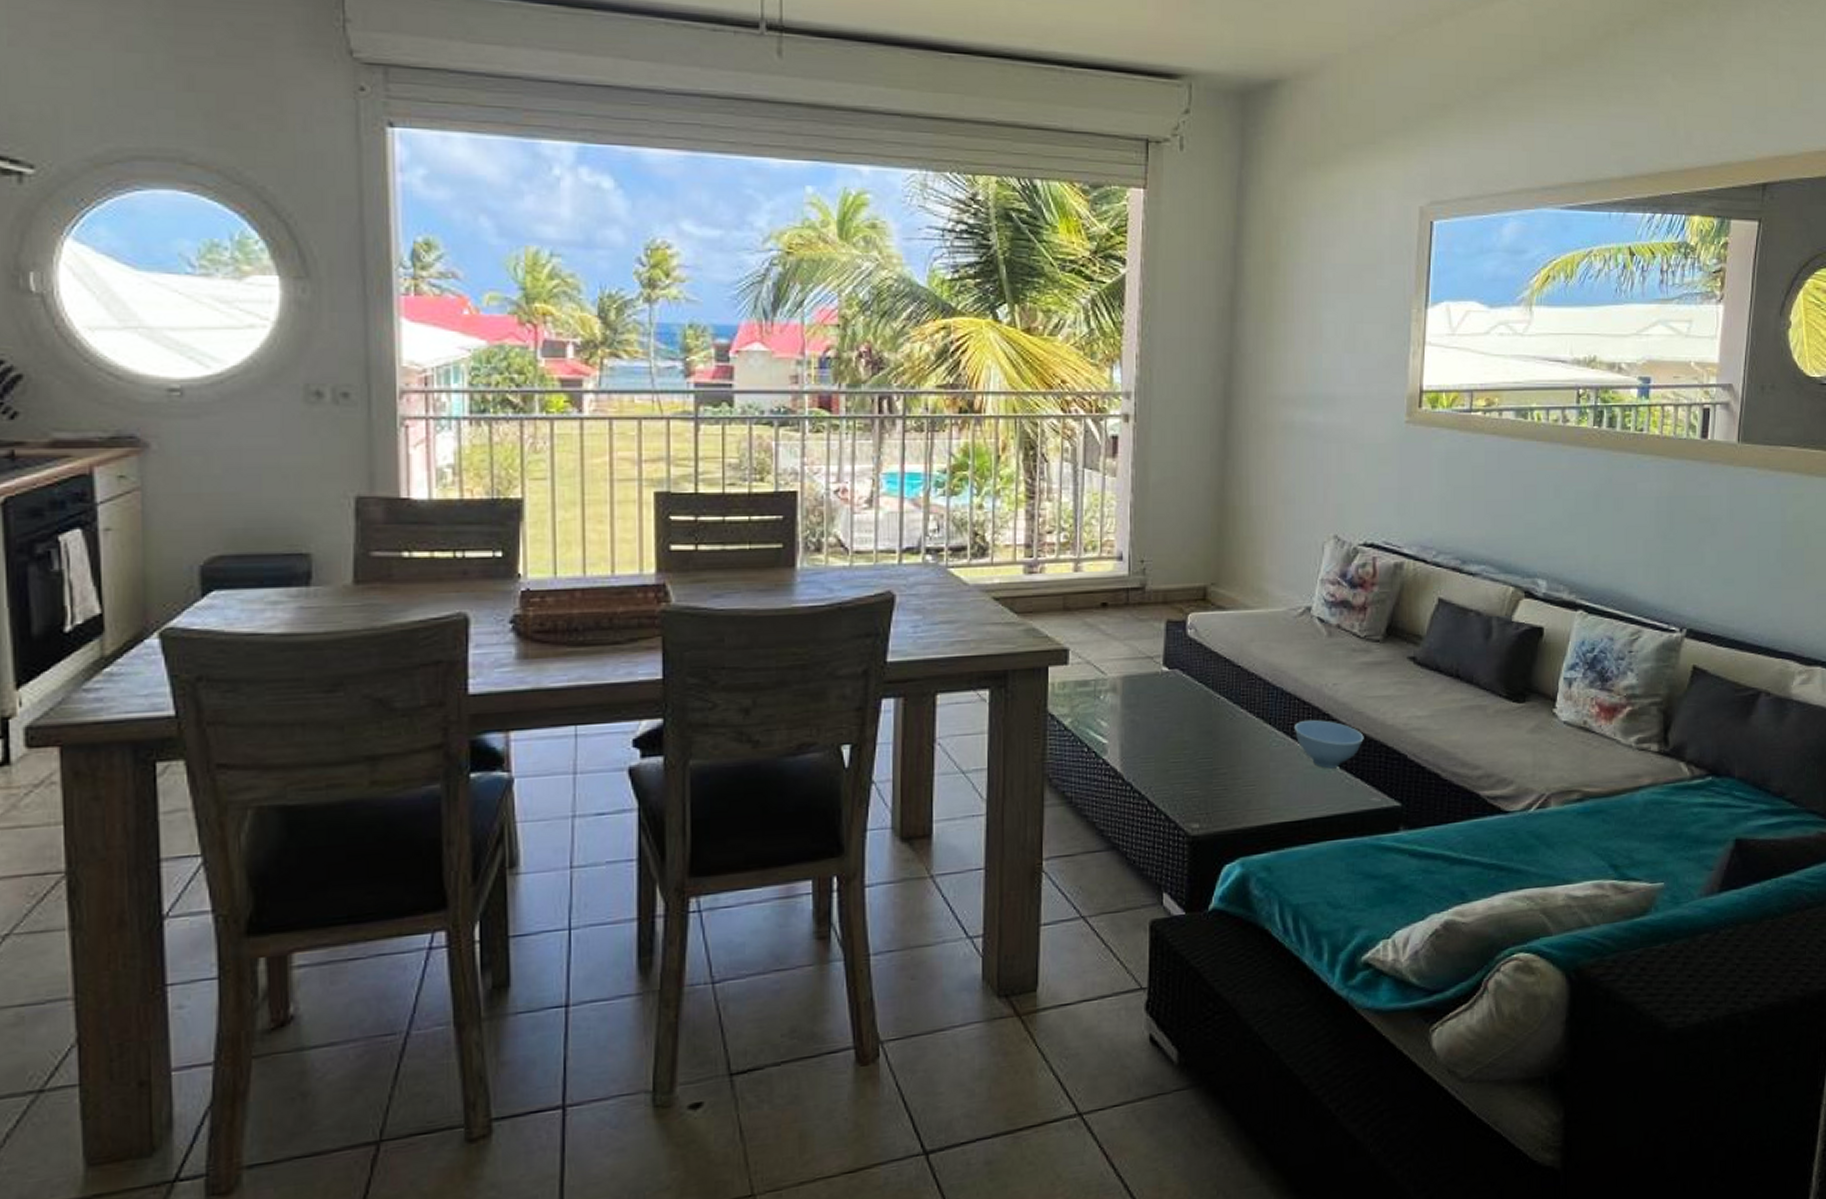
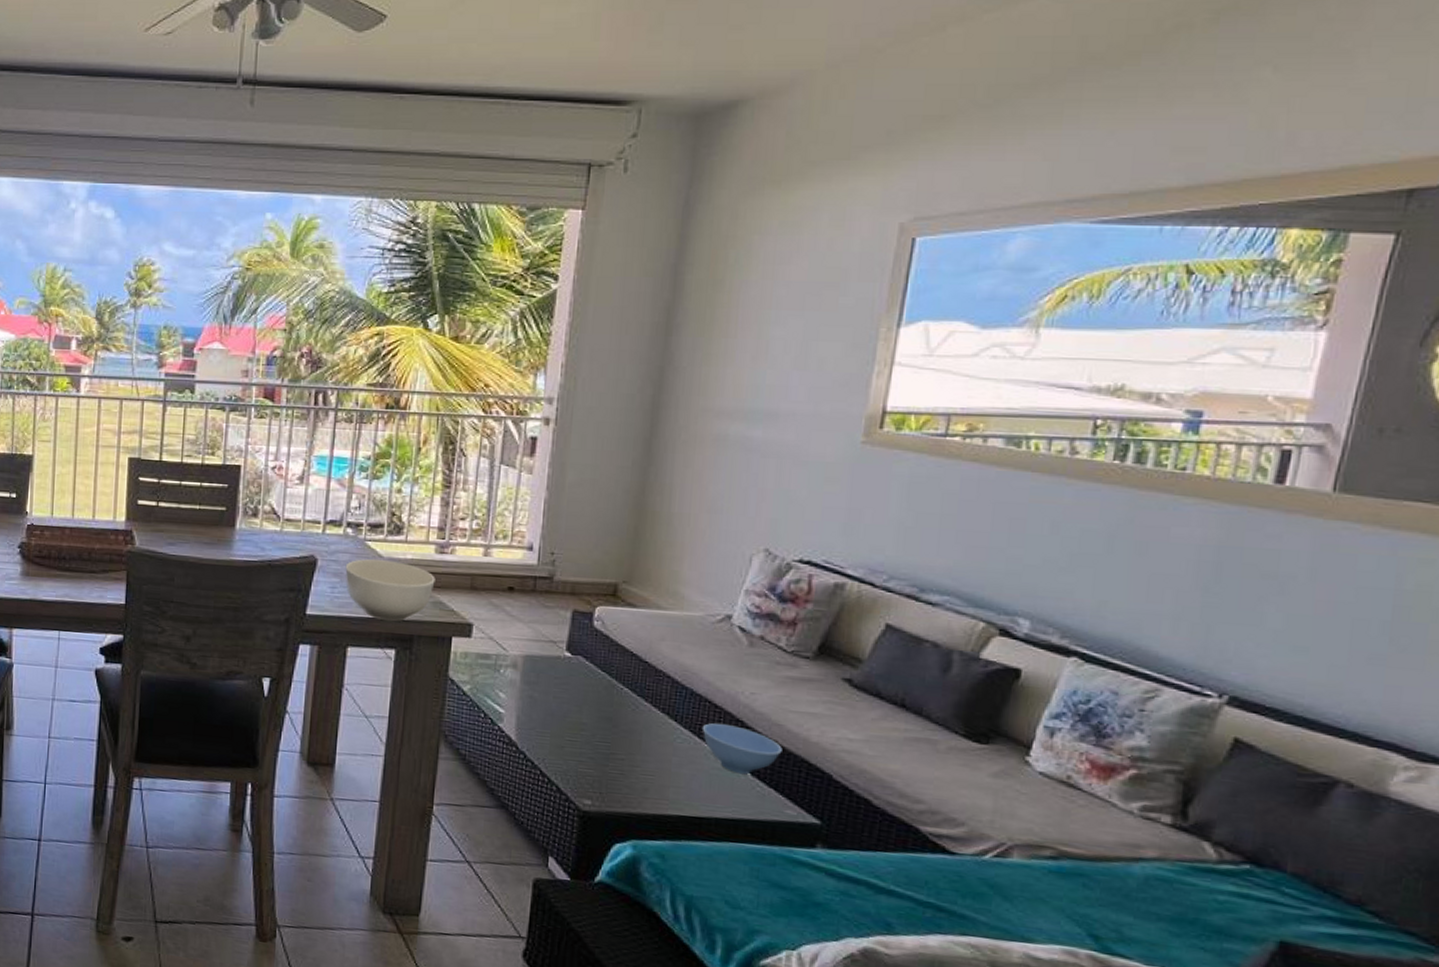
bowl: none [927,587,1026,658] -> present [345,558,436,622]

